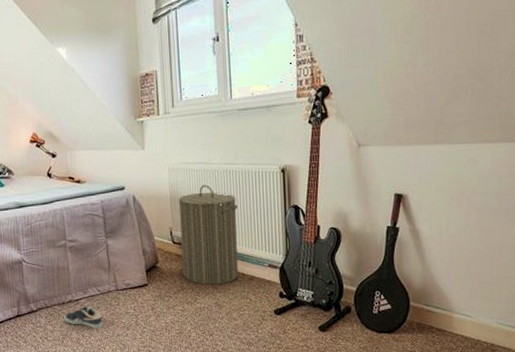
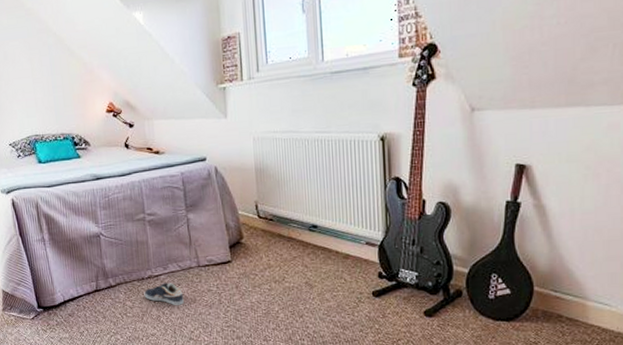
laundry hamper: present [178,184,238,286] -> none [264,155,332,264]

